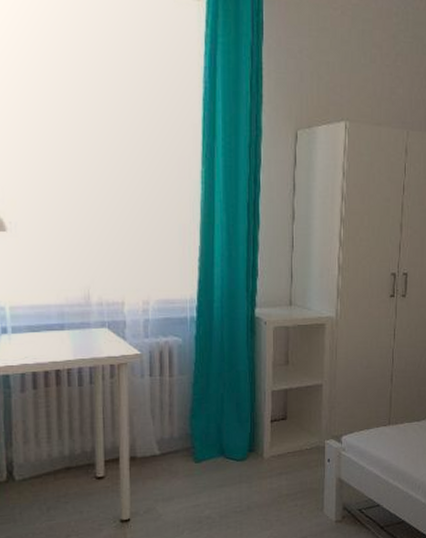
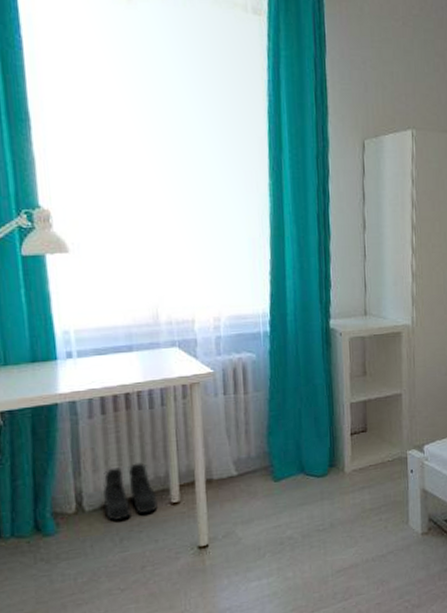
boots: none [32,437,83,491] -> present [103,462,158,521]

